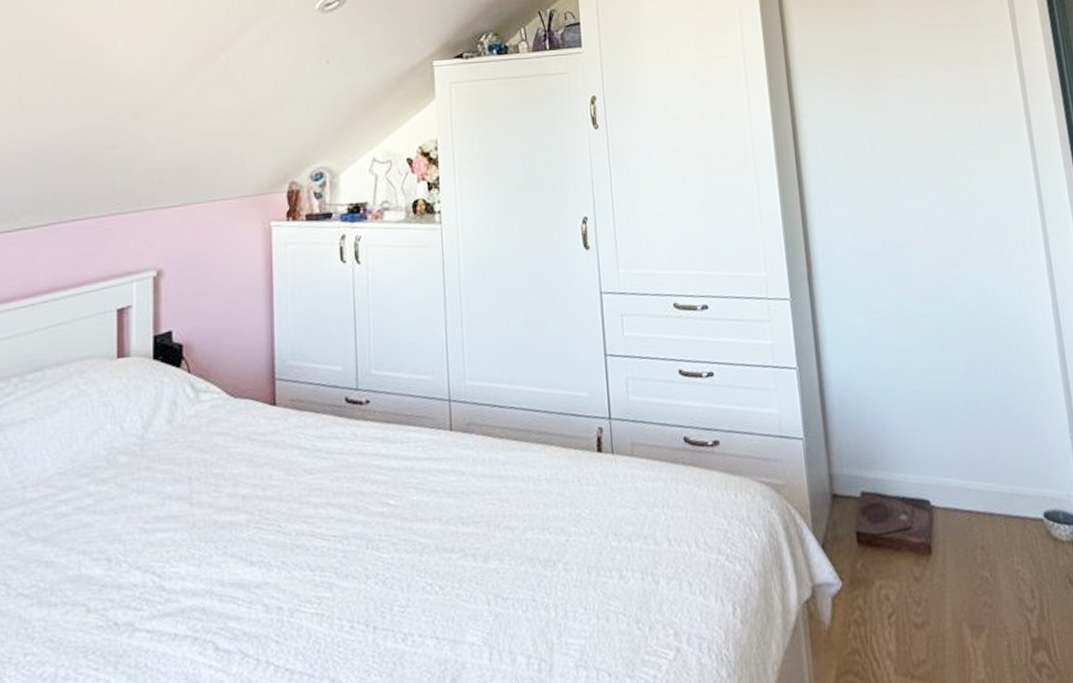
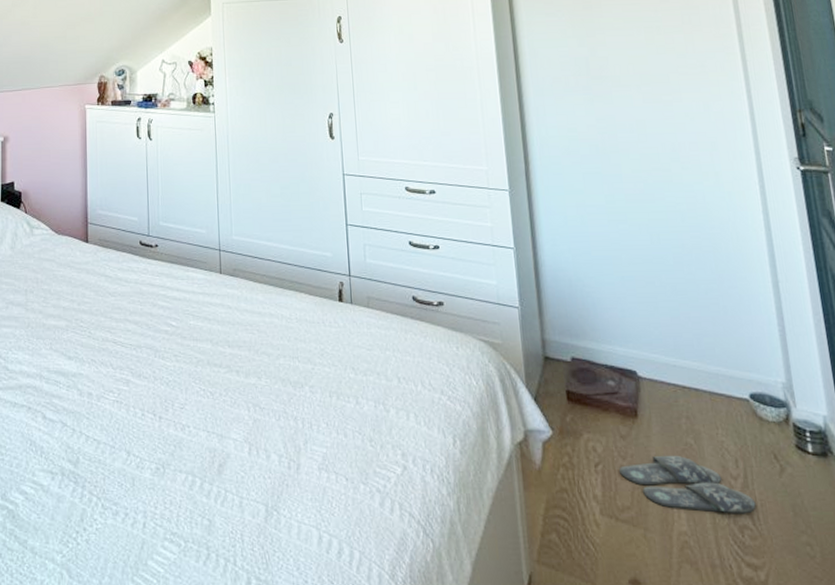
slippers: none [914,593,1053,655] -> present [619,455,756,514]

